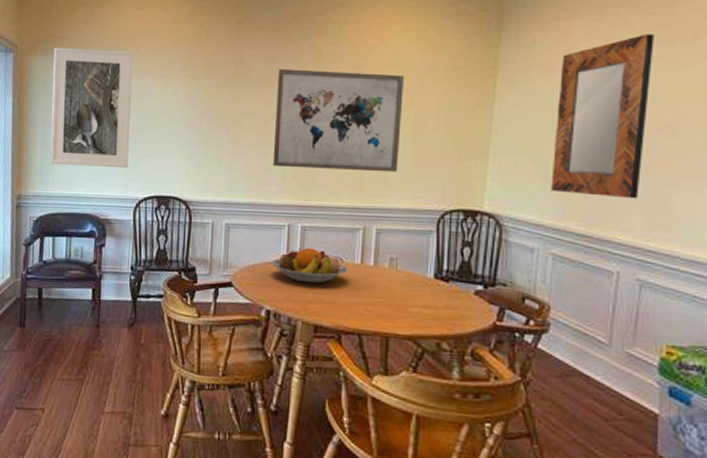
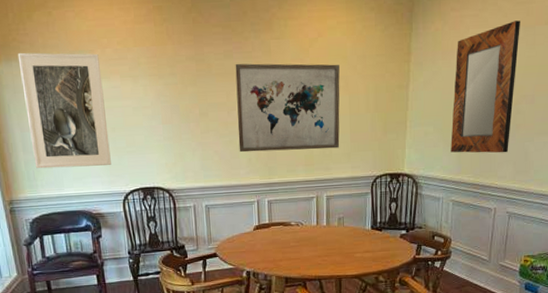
fruit bowl: present [271,247,347,284] -> none [246,217,307,246]

